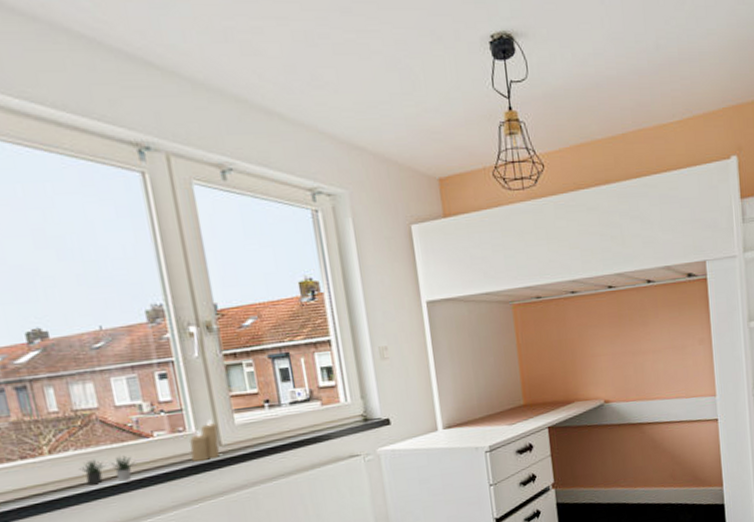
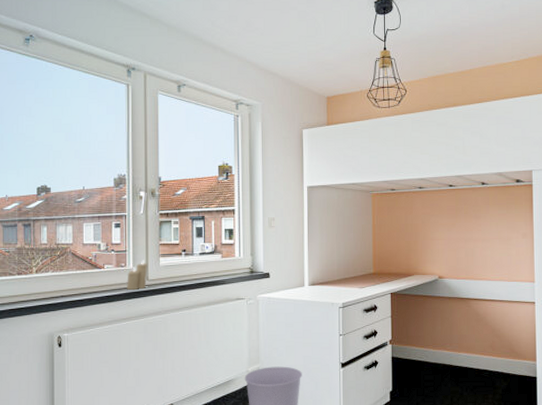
succulent plant: present [79,455,136,486] -> none [53,280,90,299]

